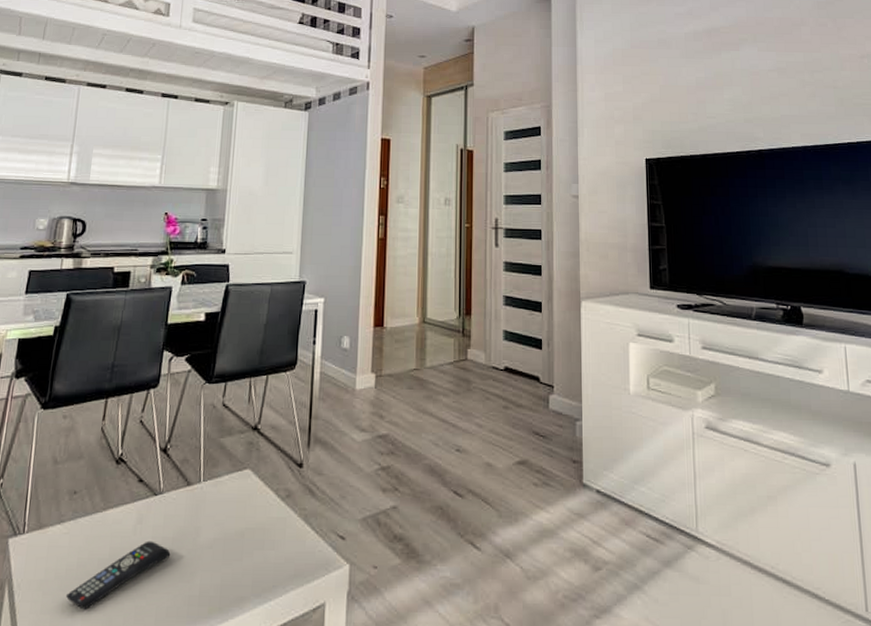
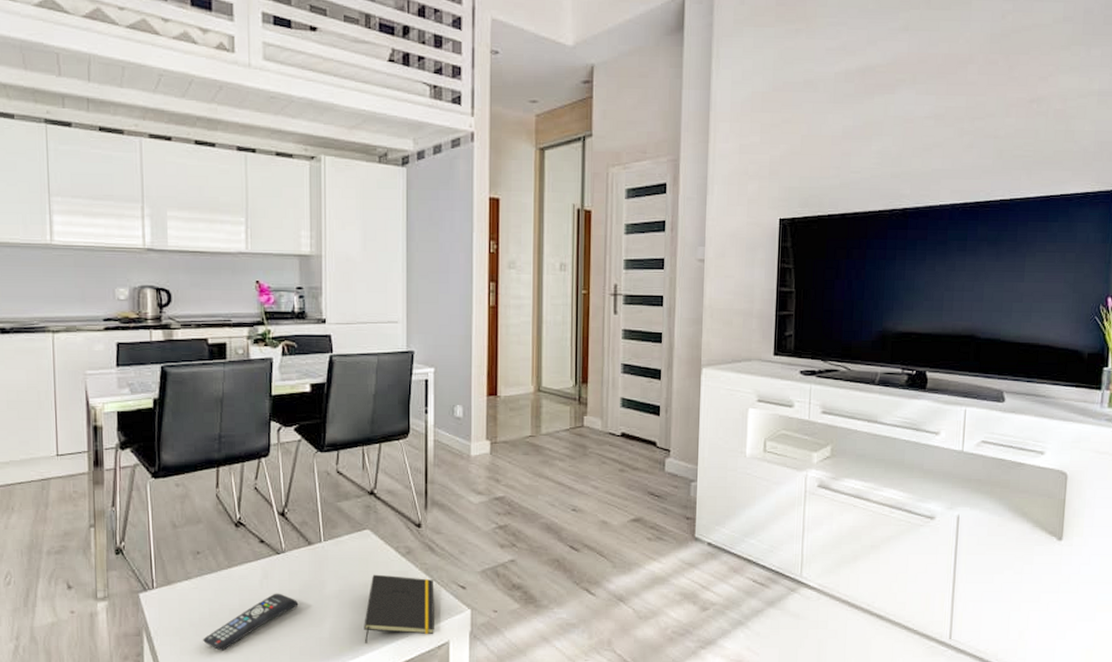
notepad: none [236,520,313,605] -> present [364,574,434,644]

